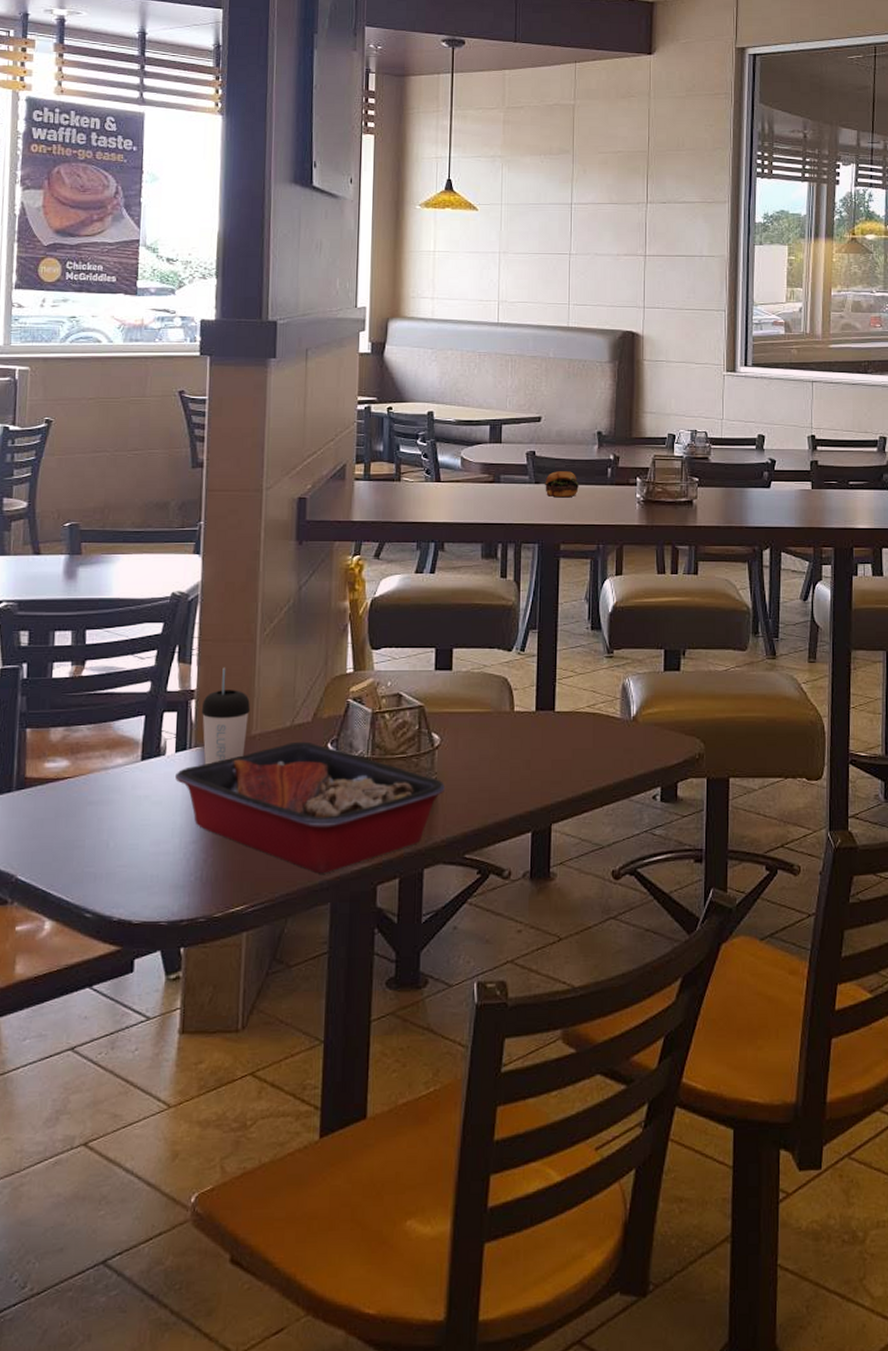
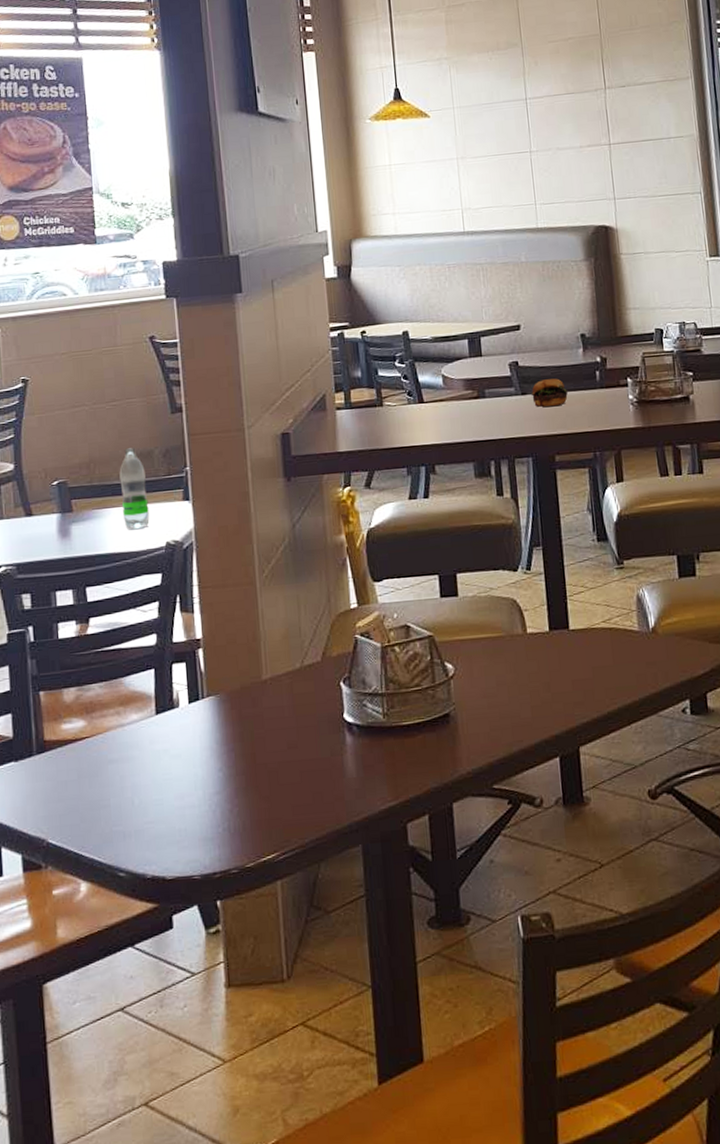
bottle: none [131,497,159,578] -> present [119,448,150,530]
tray: present [175,741,446,874] -> none [191,681,466,816]
beverage cup: present [201,667,250,765] -> none [209,613,258,714]

